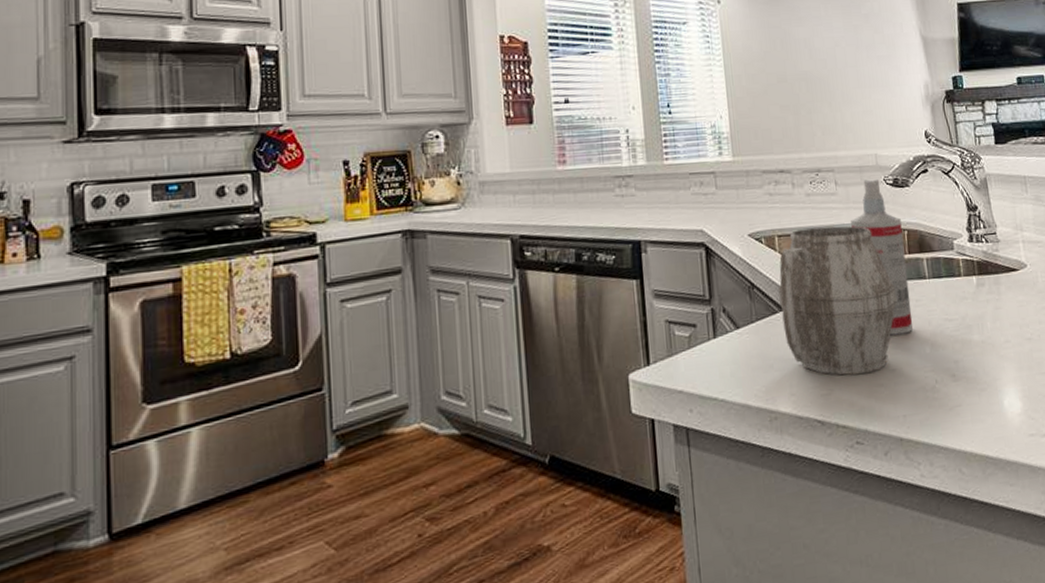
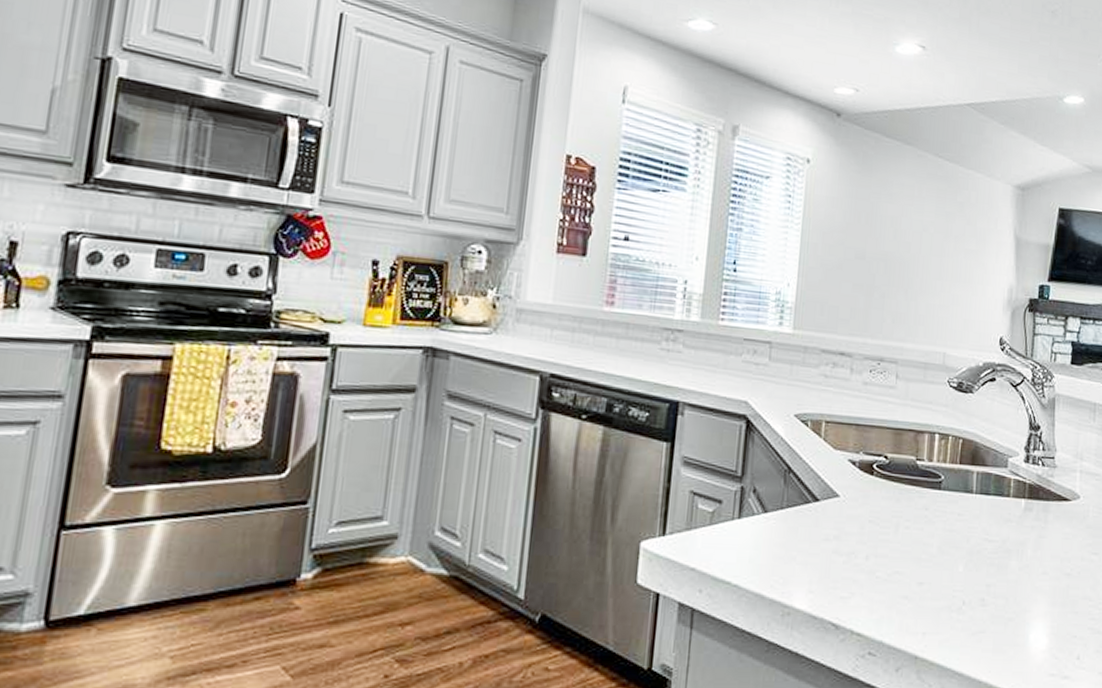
mug: present [778,226,897,376] -> none [814,418,940,583]
spray bottle: present [851,179,914,335] -> none [905,378,958,548]

